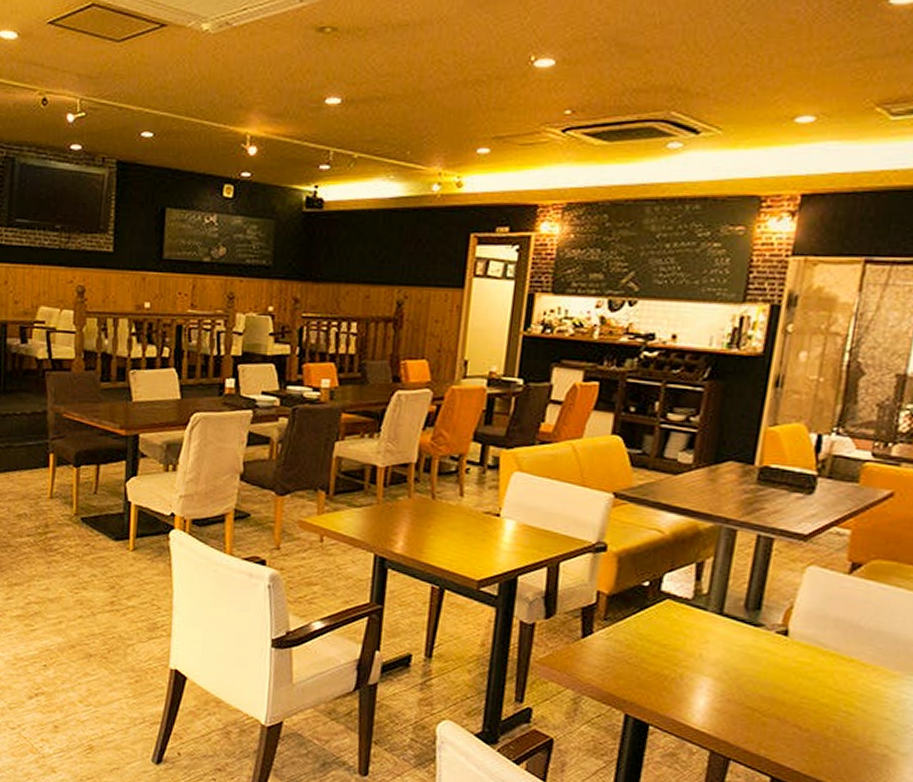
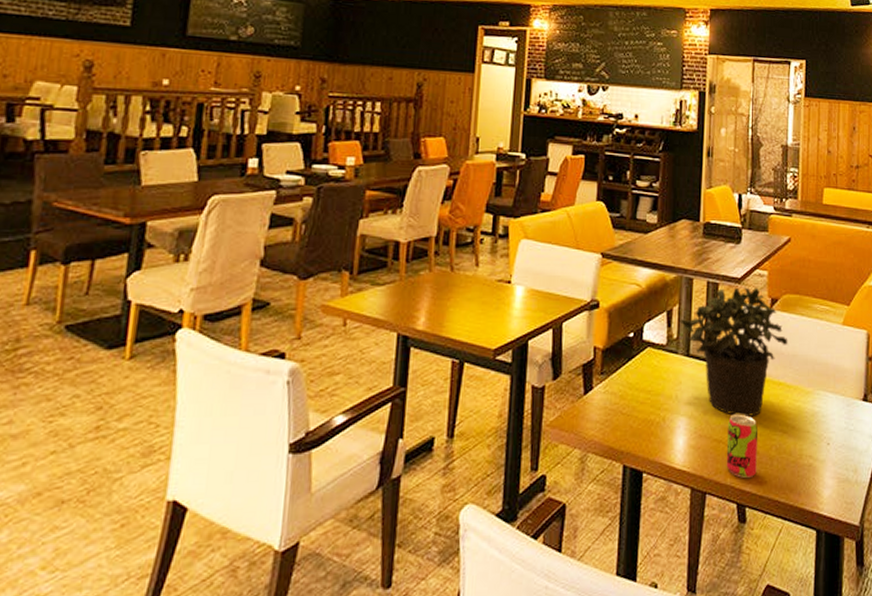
potted plant: none [713,544,872,691] -> present [680,287,788,417]
beverage can: none [761,684,812,755] -> present [726,414,759,479]

